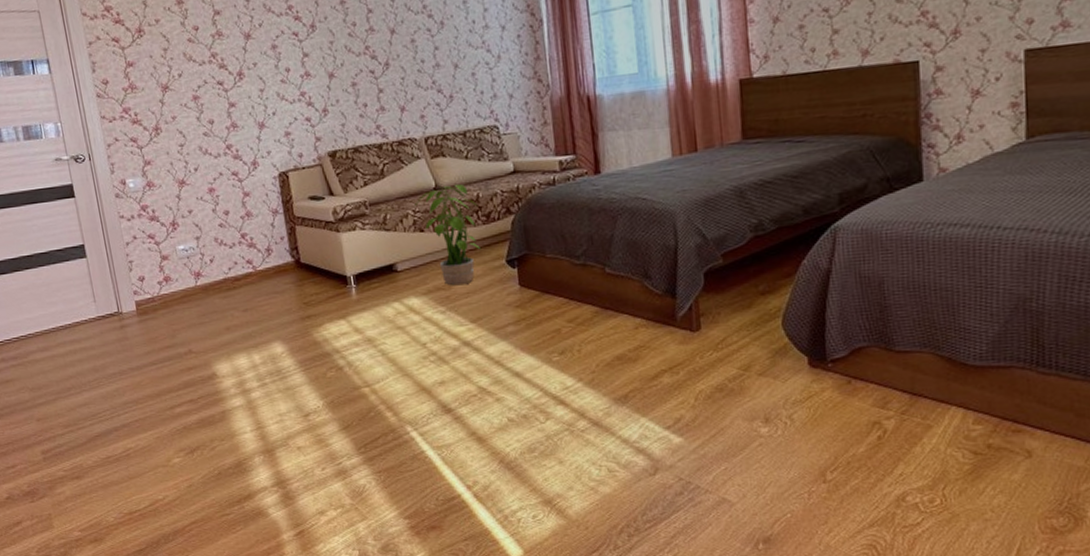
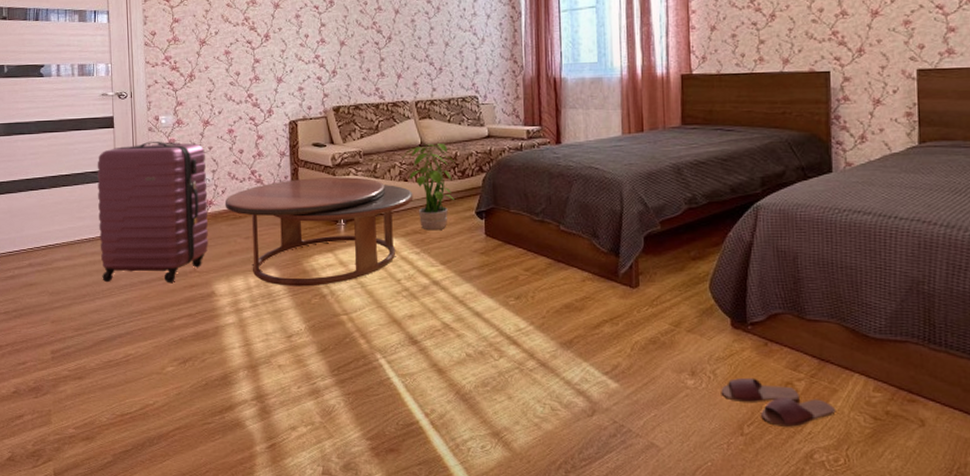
suitcase: none [61,207,202,373] -> present [97,141,208,284]
coffee table: none [214,231,433,361] -> present [224,177,414,287]
slippers: none [799,419,931,470] -> present [721,377,836,427]

